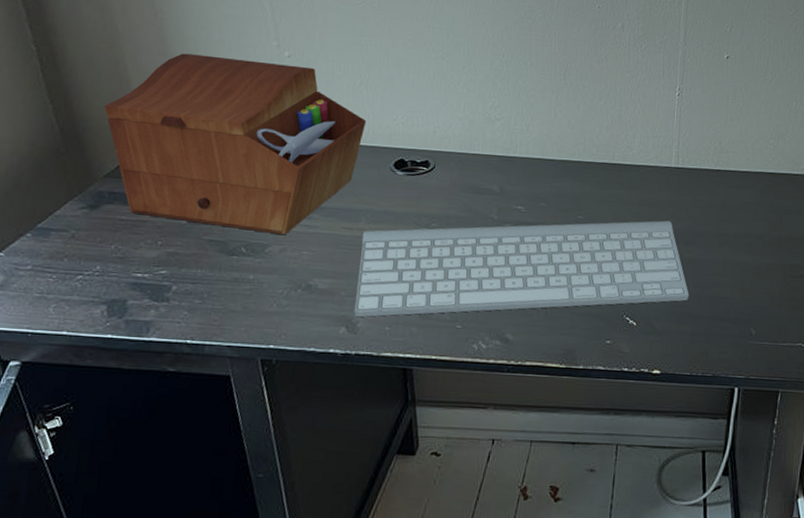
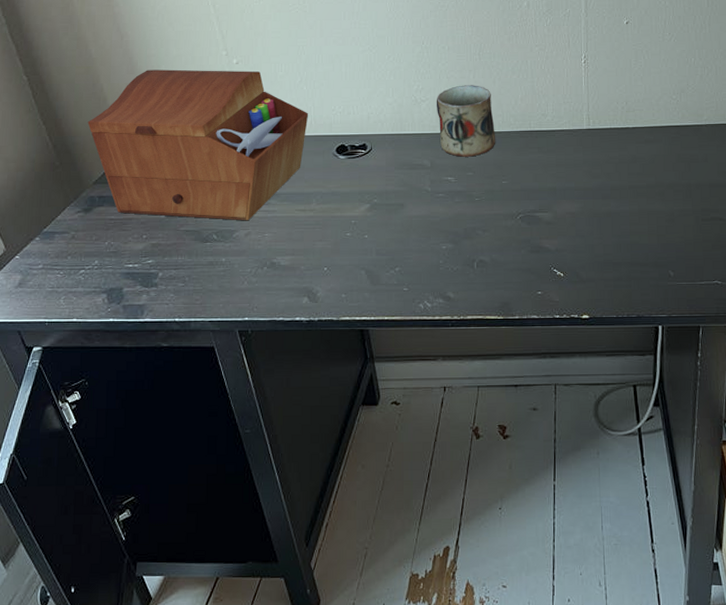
keyboard: present [354,220,689,318] -> none [313,178,610,288]
mug: none [511,106,575,186] -> present [436,85,496,157]

